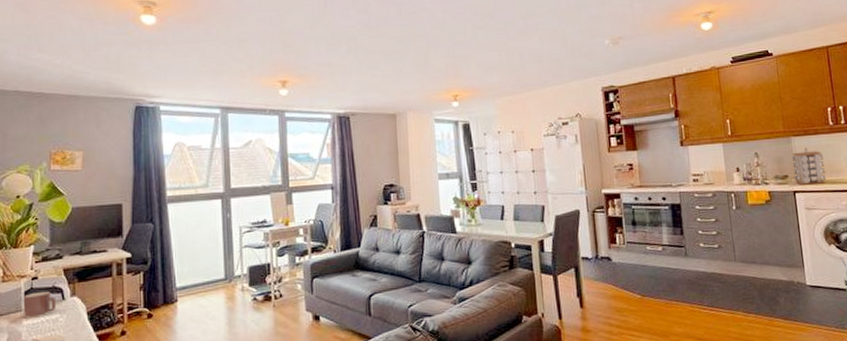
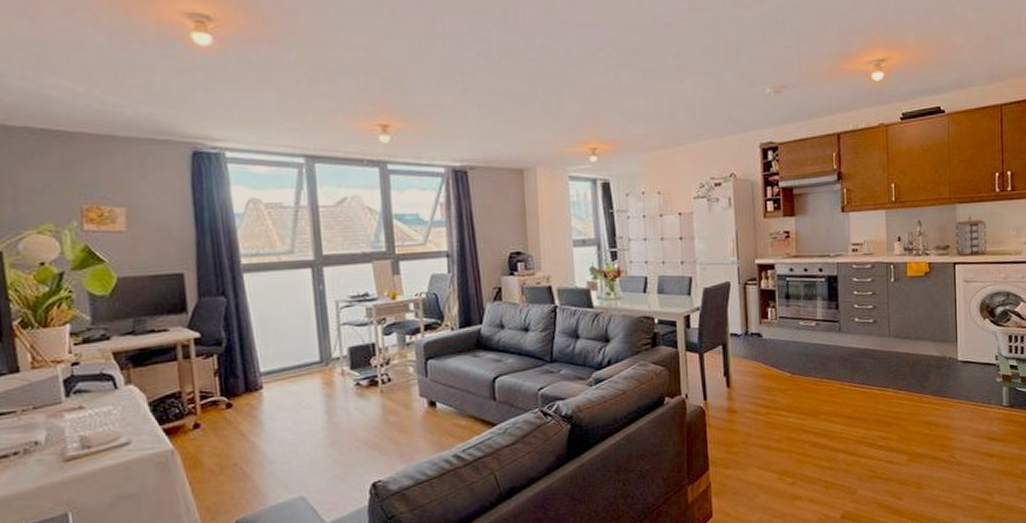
mug: present [23,291,57,318] -> none [61,378,108,412]

